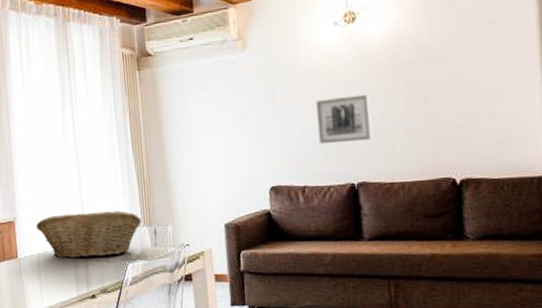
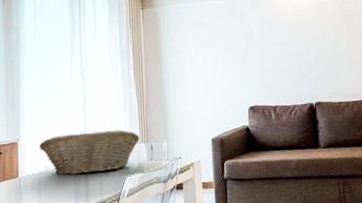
wall art: present [315,94,372,145] -> none [284,34,325,73]

